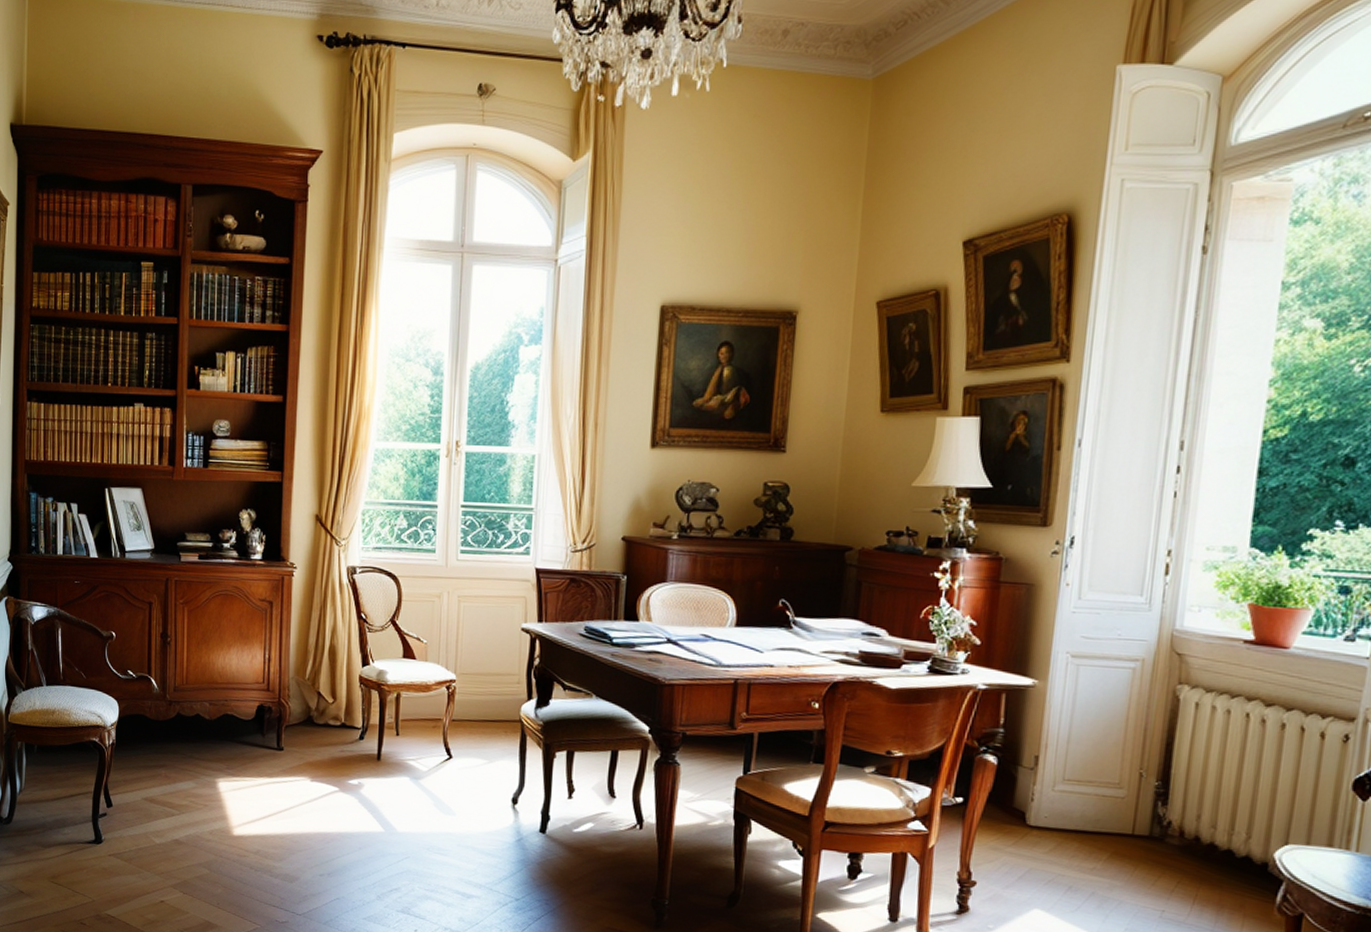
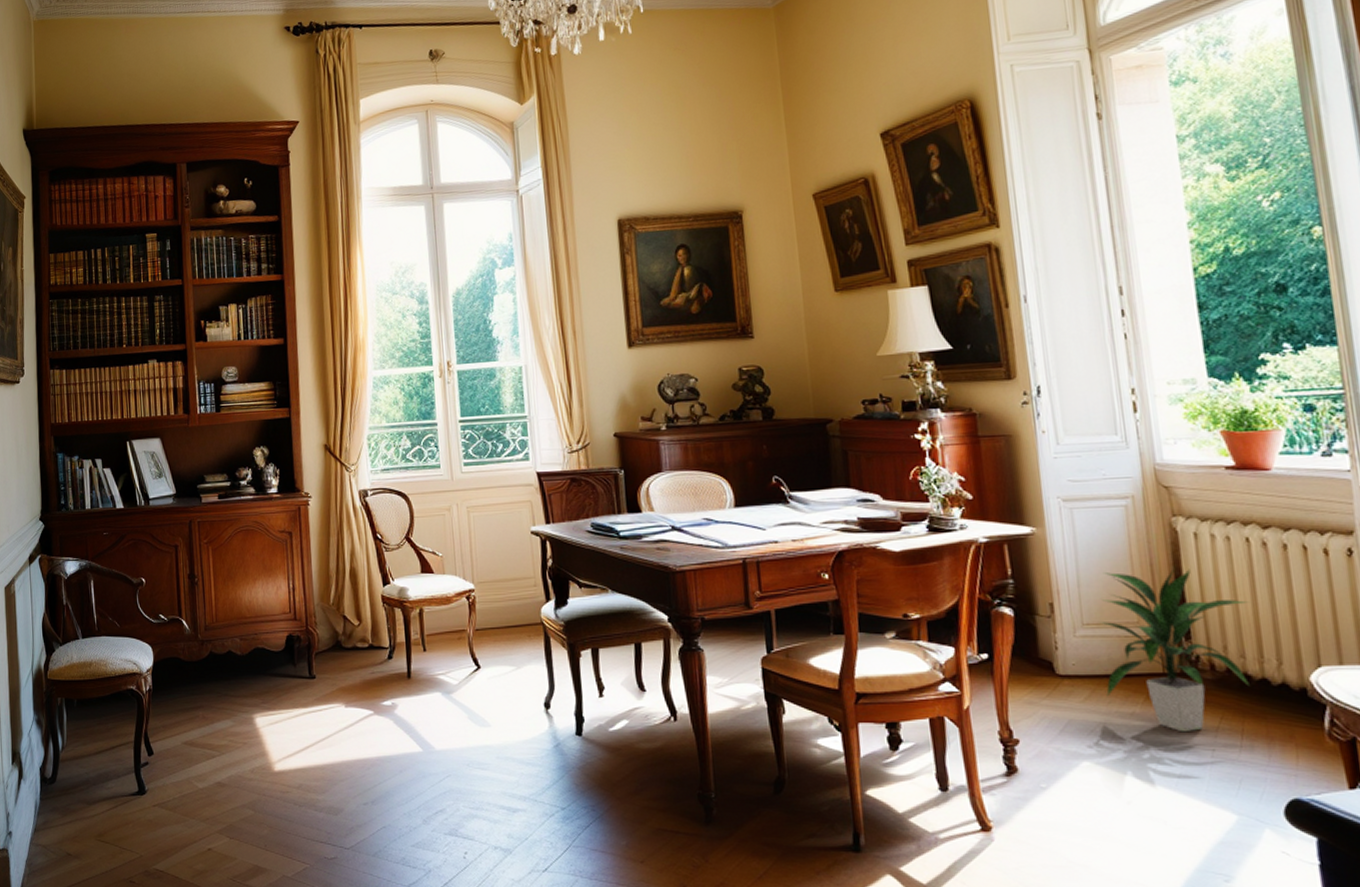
indoor plant: none [1071,732,1233,892] -> present [1099,567,1249,733]

